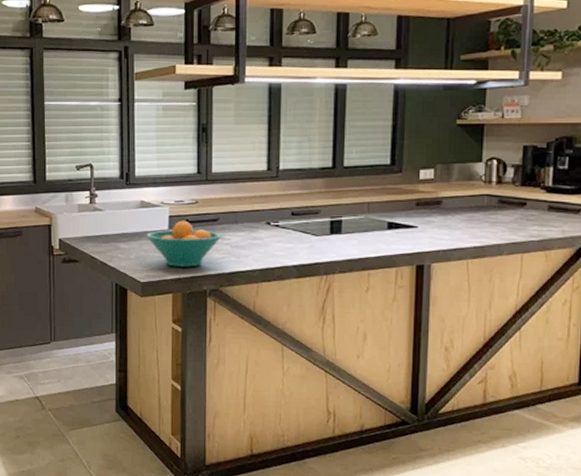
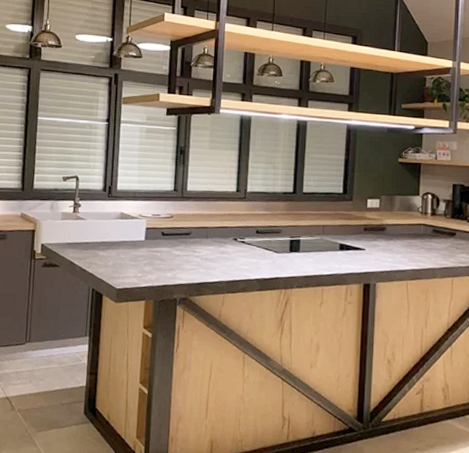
fruit bowl: present [146,220,222,267] -> none [124,233,193,277]

